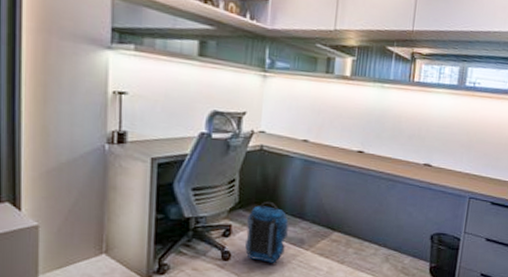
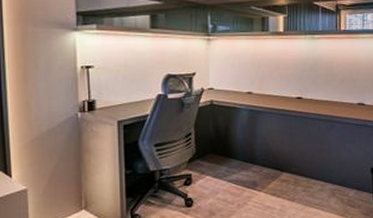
backpack: present [245,201,289,263] -> none [205,150,241,206]

